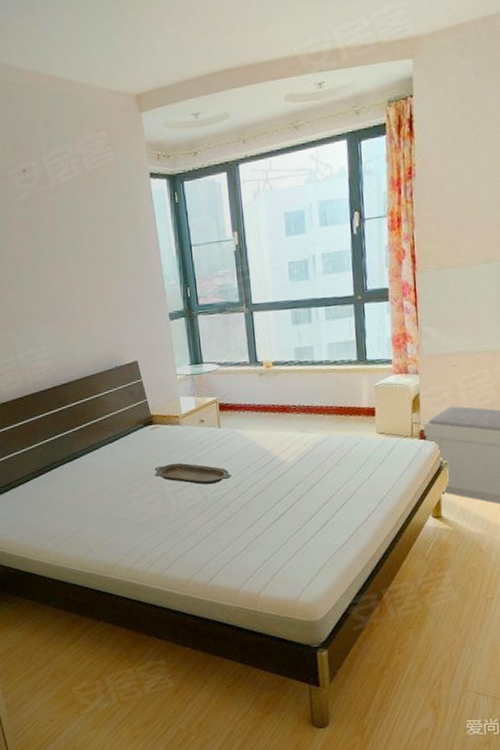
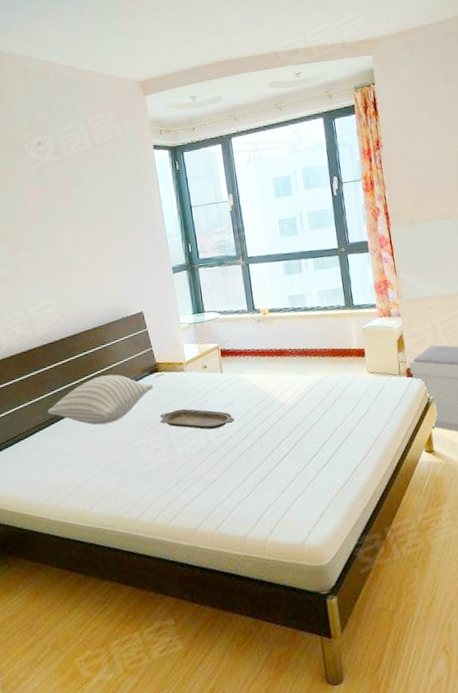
pillow: none [41,425,149,476] -> present [48,374,154,425]

